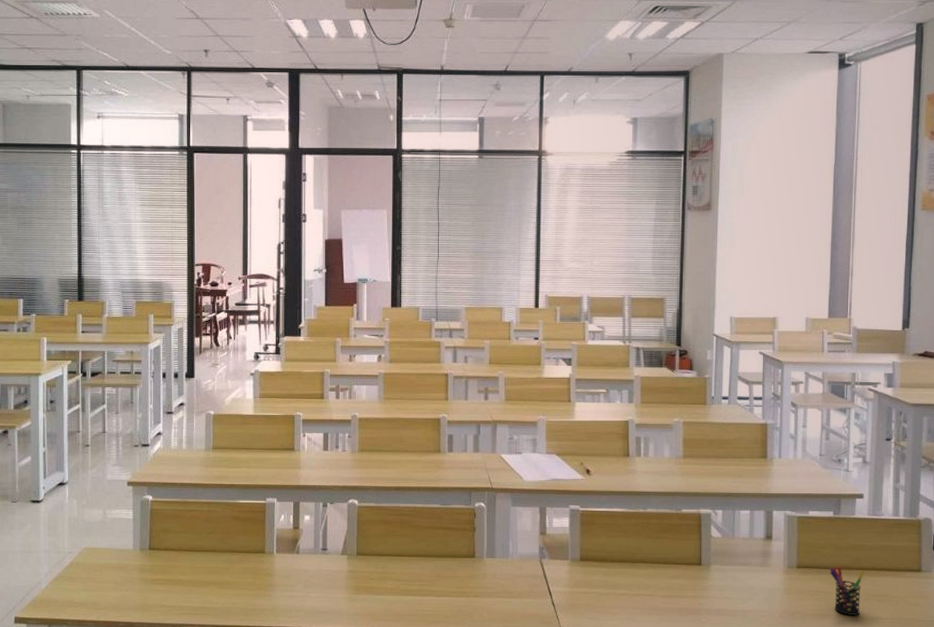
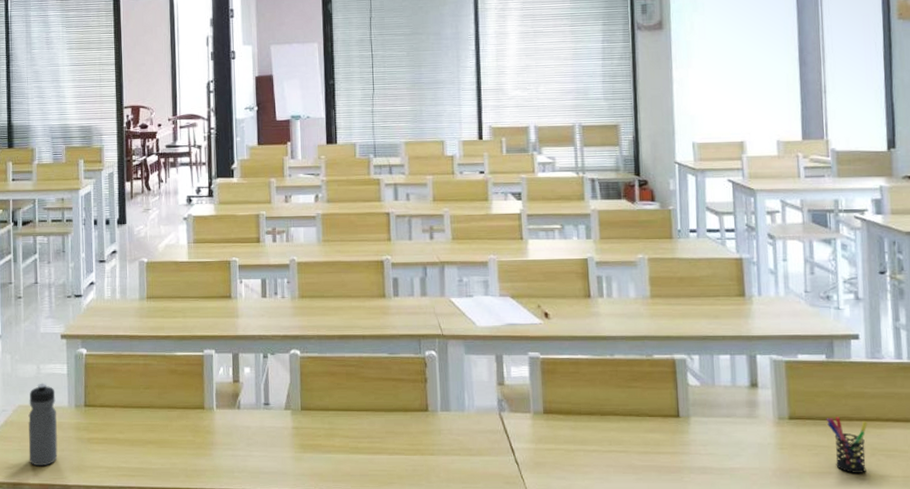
water bottle: none [93,527,123,605] -> present [27,383,58,467]

